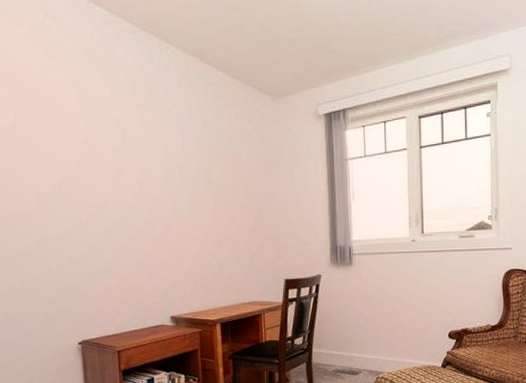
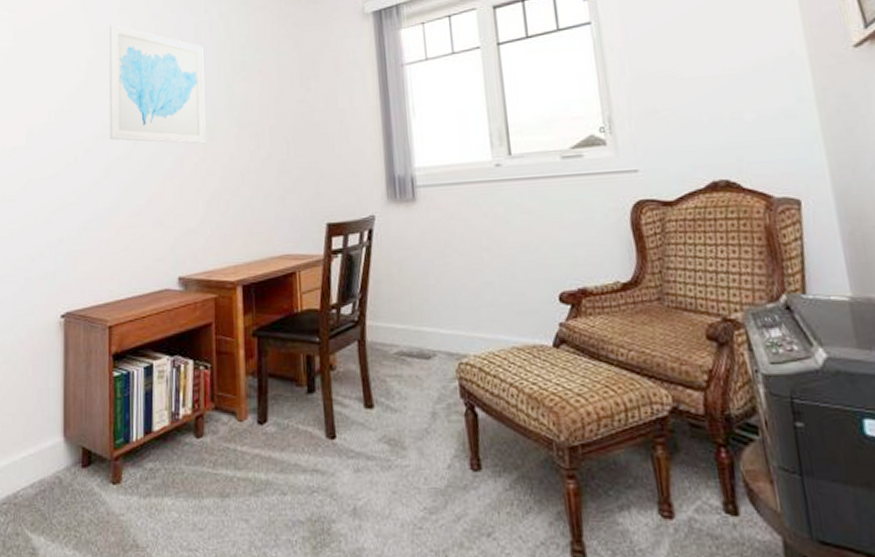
wall art: none [101,109,189,215] -> present [109,24,206,144]

